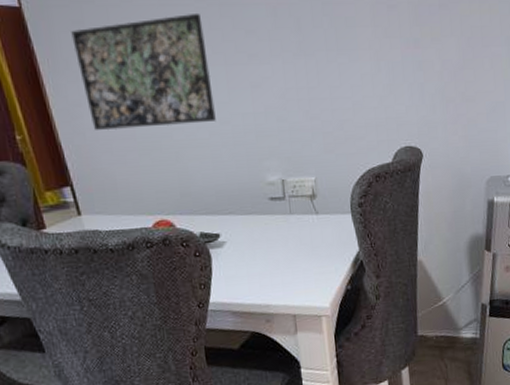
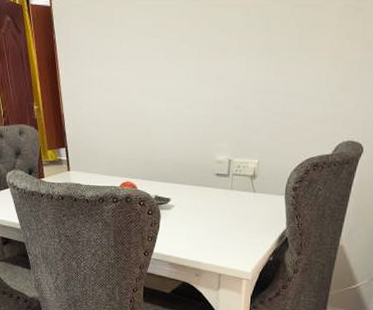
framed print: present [71,12,216,131] -> none [83,13,185,107]

